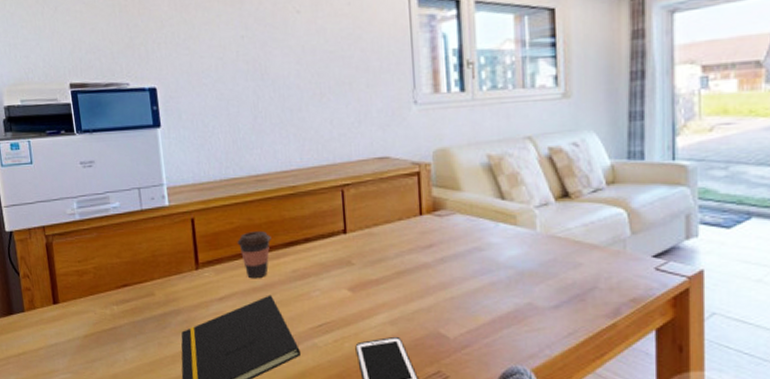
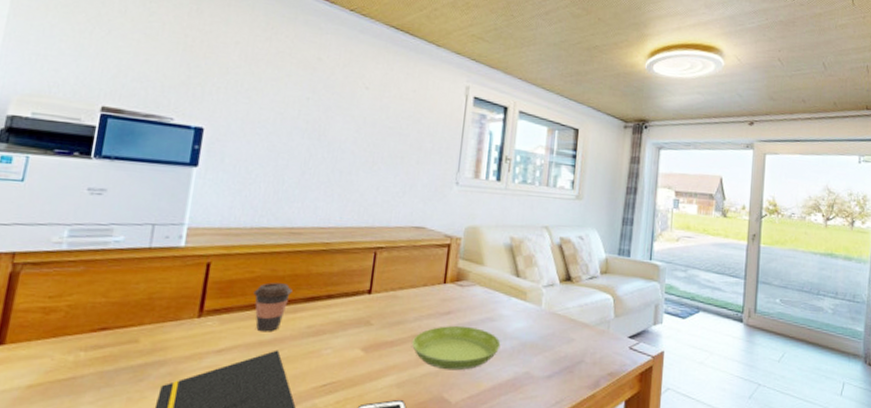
saucer: none [396,258,494,305] -> present [411,325,501,371]

